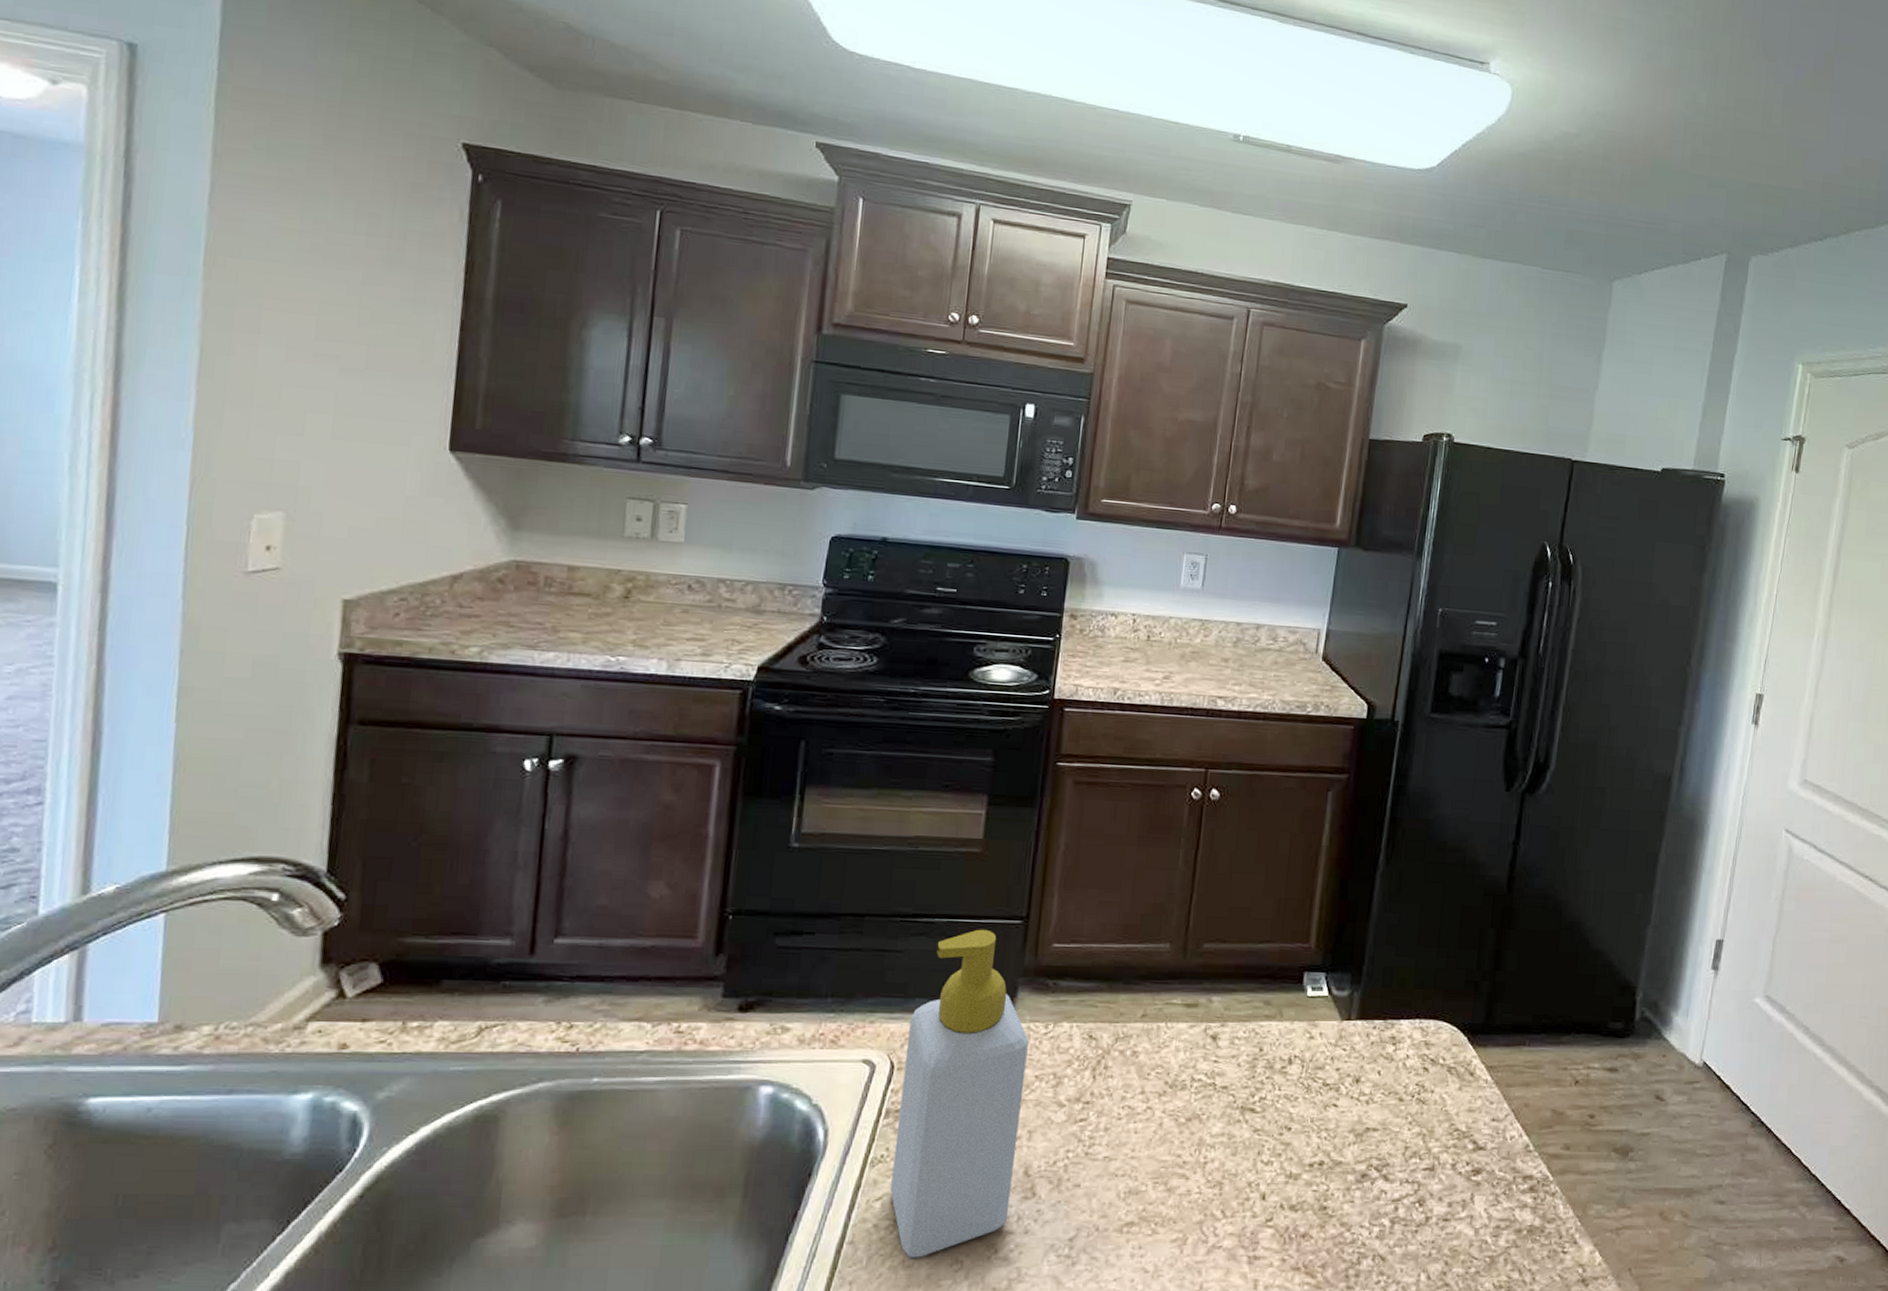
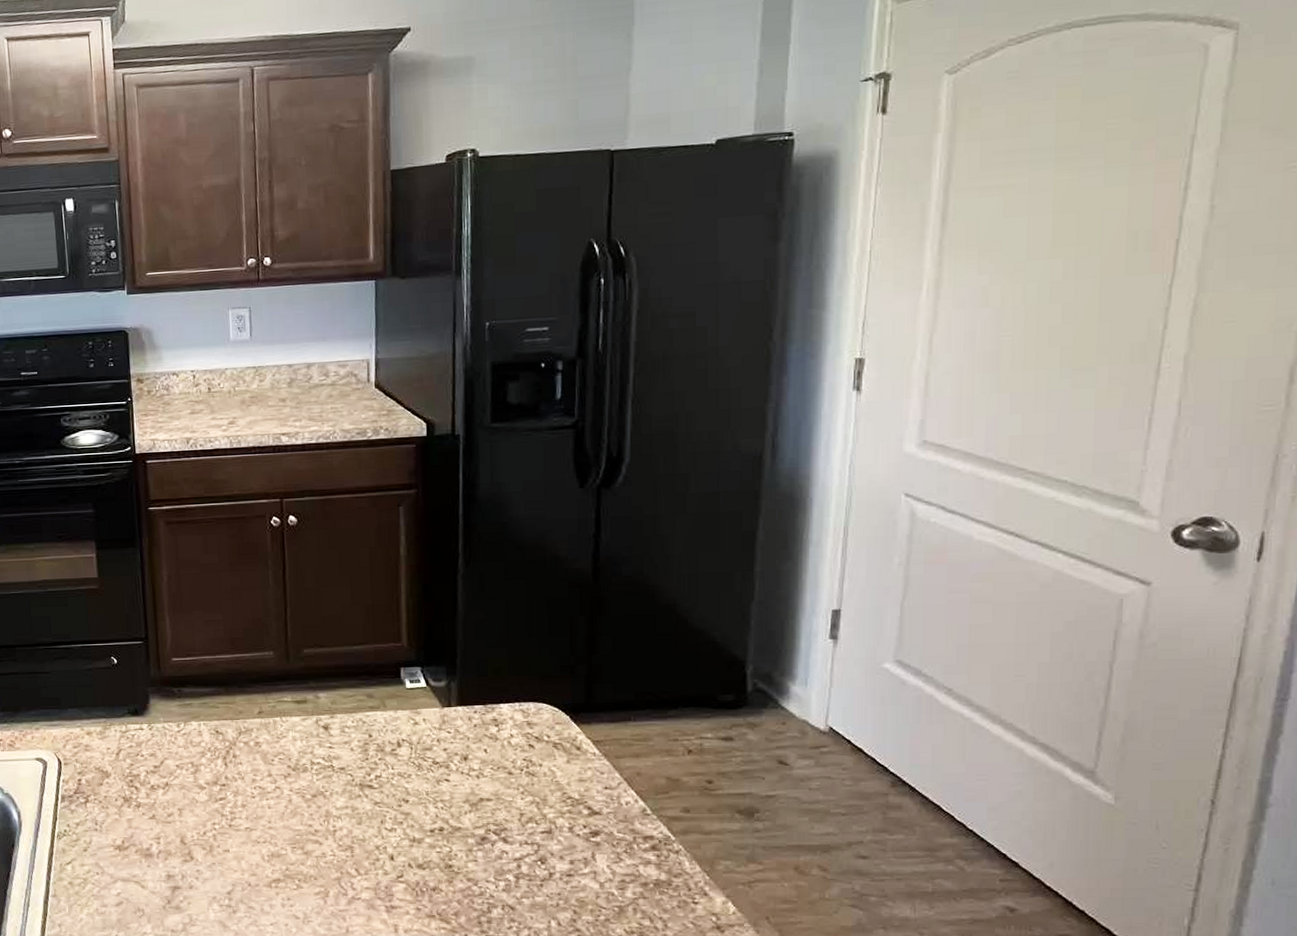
soap bottle: present [890,929,1029,1258] -> none [67,650,174,907]

